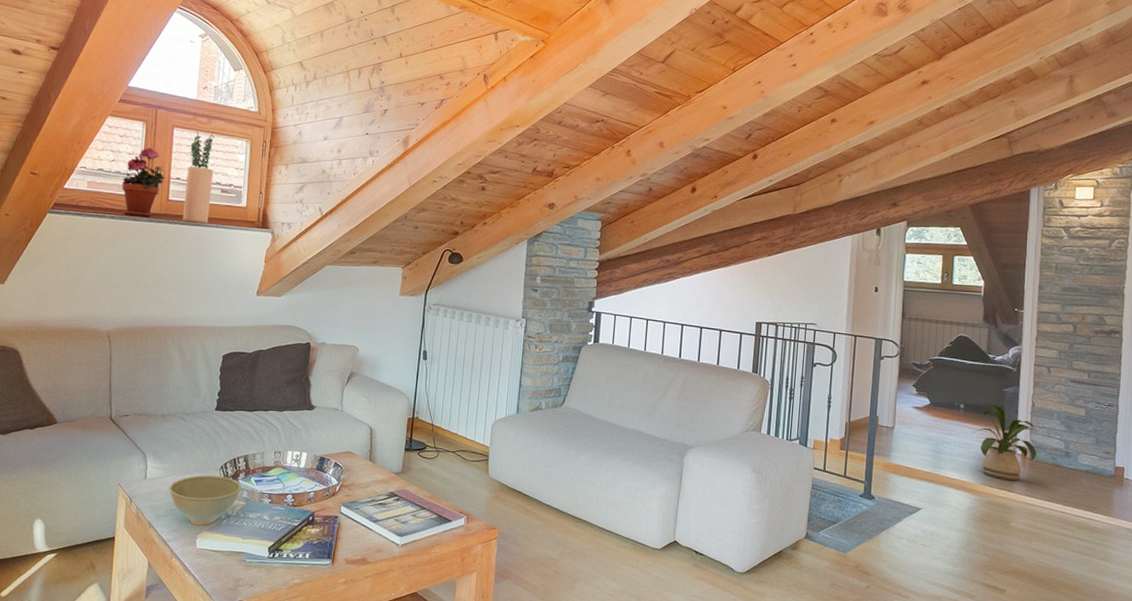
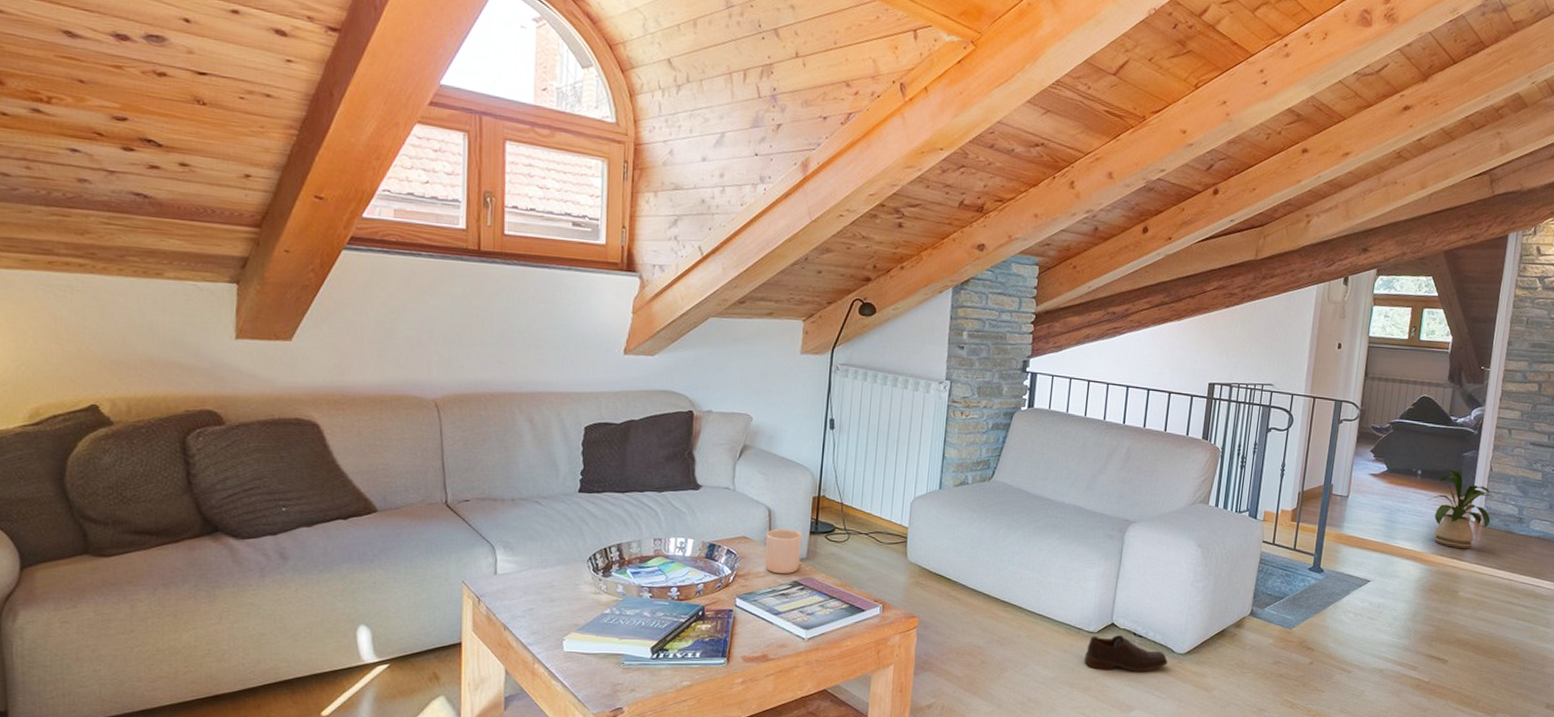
potted plant: present [122,147,166,218] -> none [441,166,499,257]
bowl: present [169,475,241,526] -> none [525,568,615,627]
vase: present [182,131,215,225] -> none [523,146,562,267]
mug: none [366,445,399,486] -> present [764,528,803,575]
shoe: none [649,552,728,589] -> present [1084,634,1168,672]

